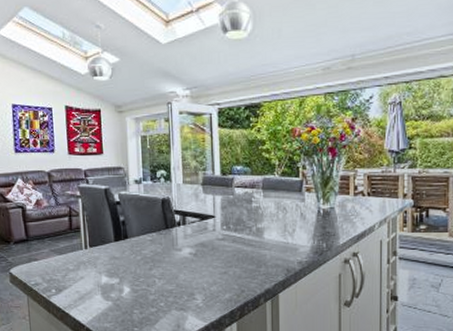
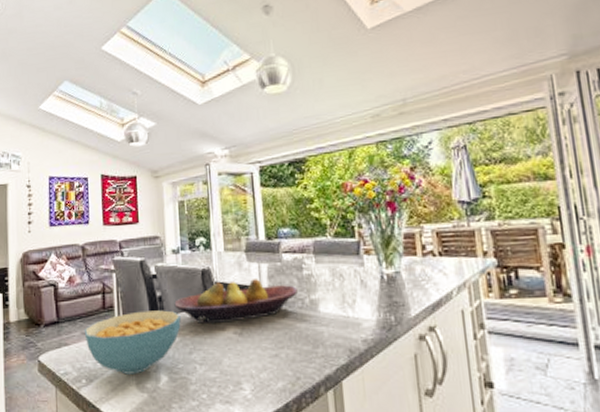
cereal bowl: none [52,233,142,286] -> present [84,310,181,375]
fruit bowl: none [136,209,246,245] -> present [174,279,298,324]

